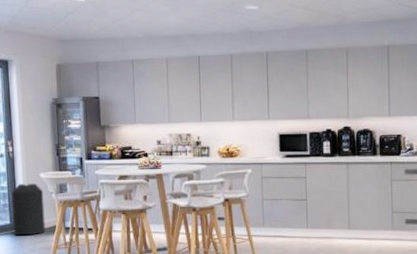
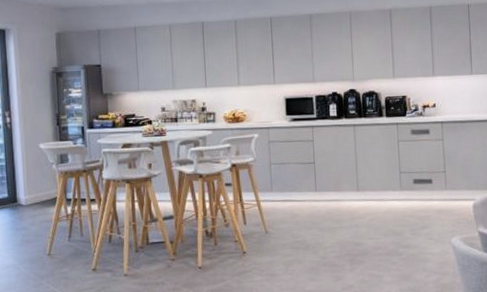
trash can: present [11,184,45,236] -> none [9,155,46,209]

